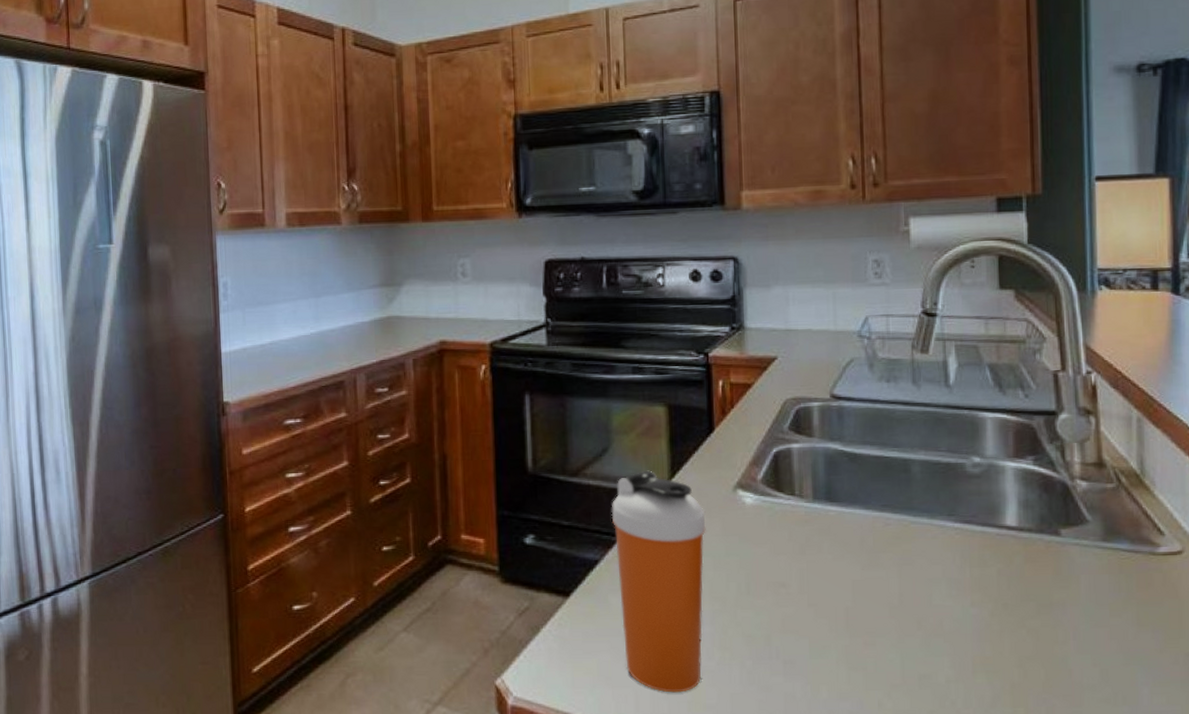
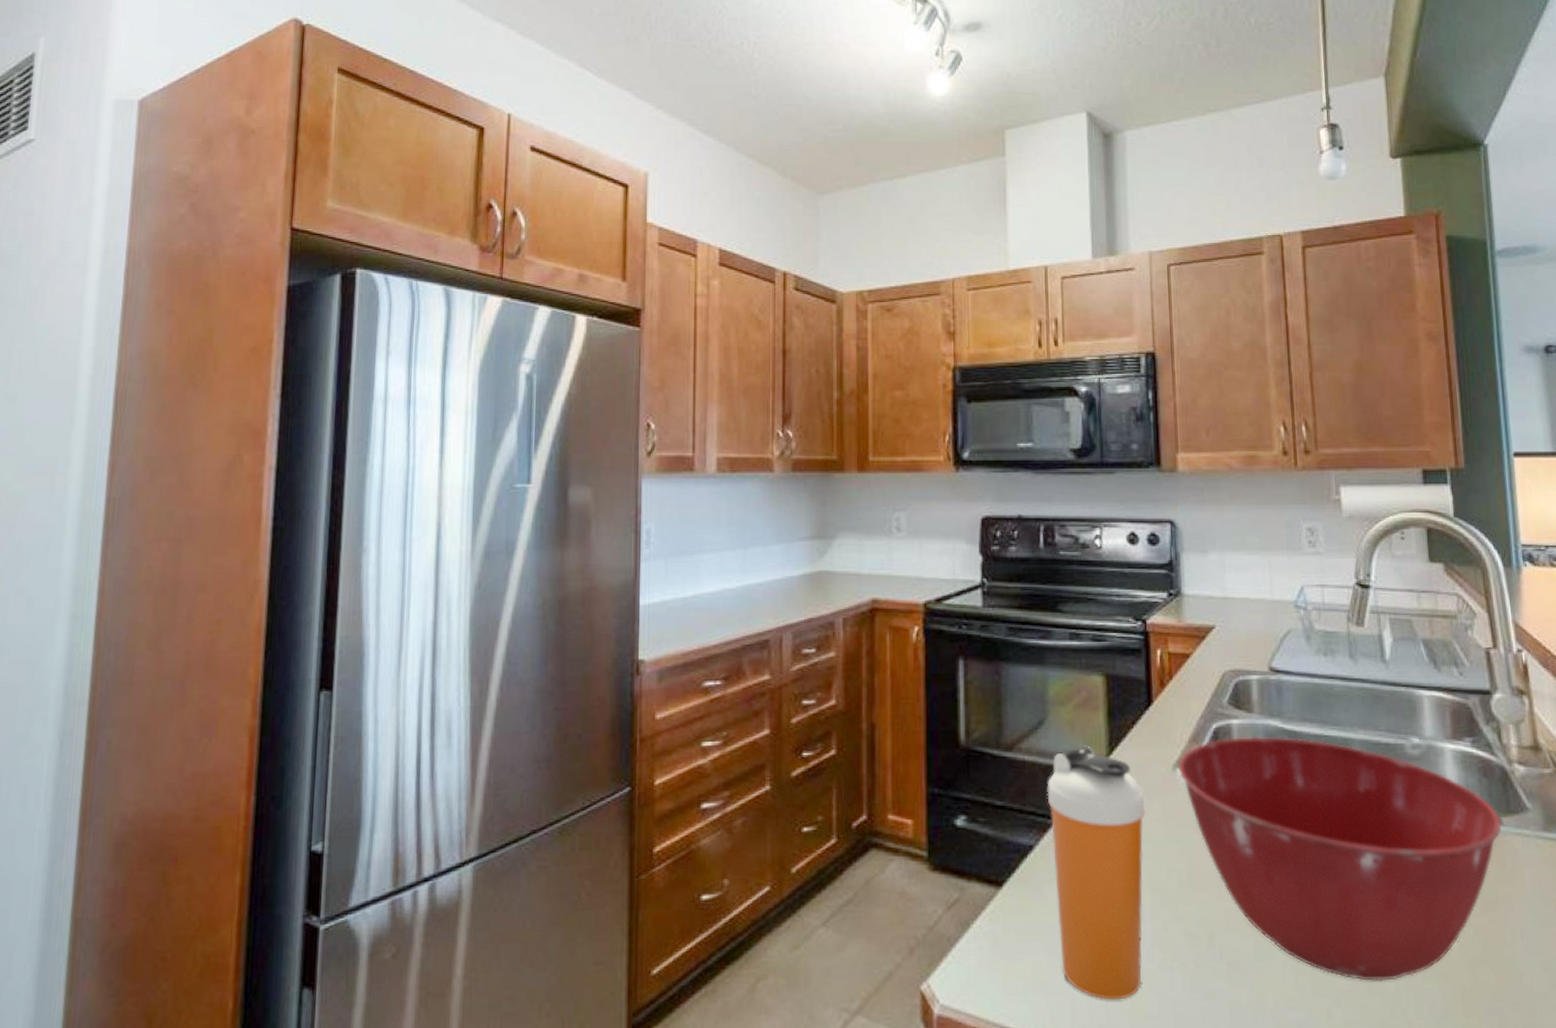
mixing bowl: none [738,458,1060,677] -> present [1177,736,1502,982]

